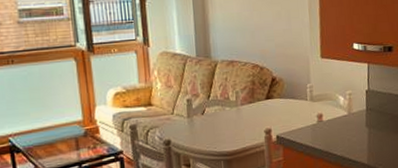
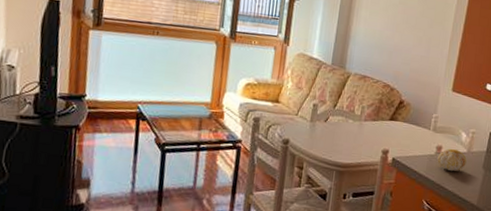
fruit: none [320,114,349,137] -> present [437,149,467,172]

